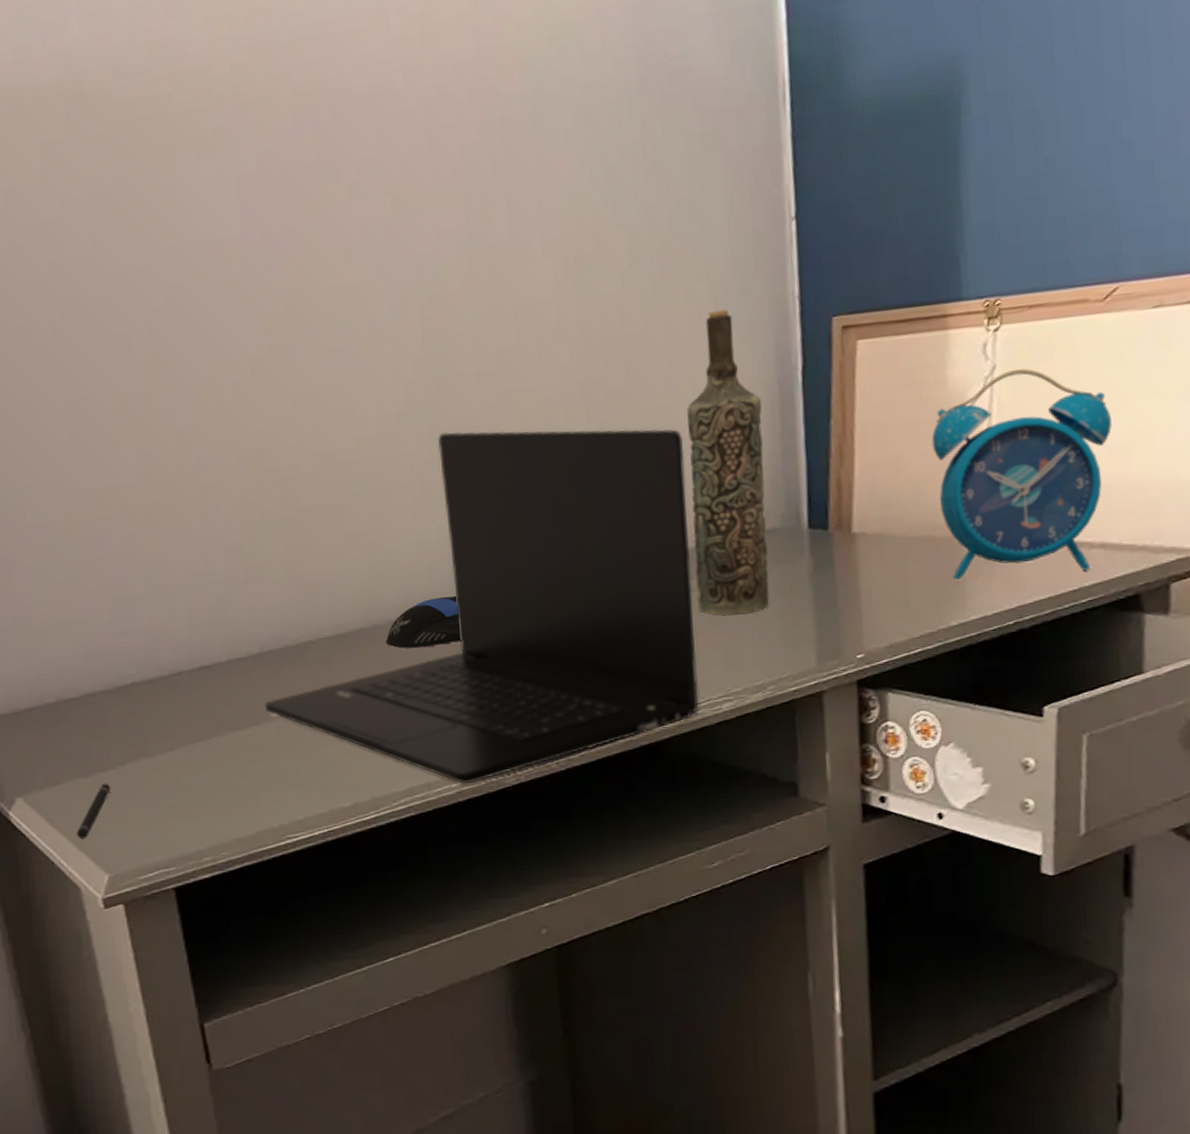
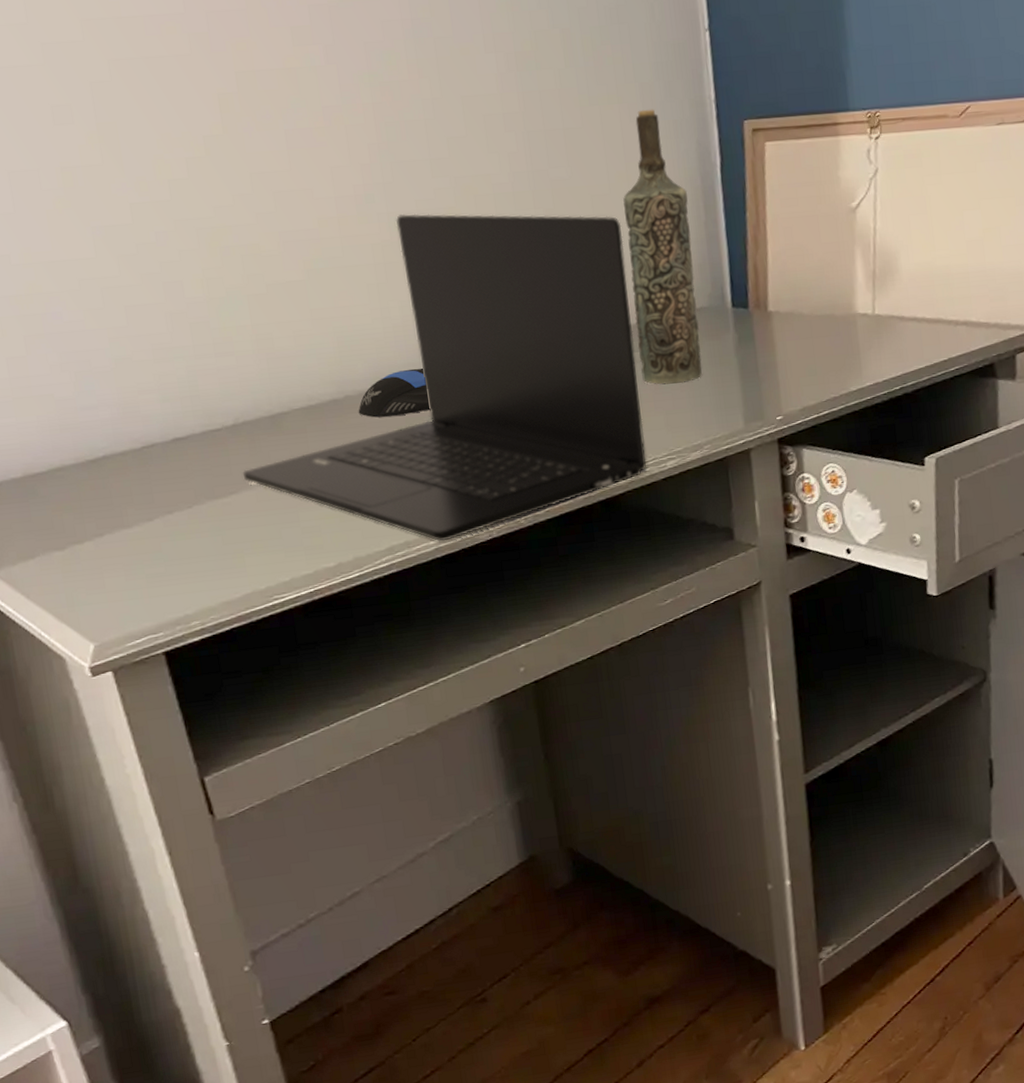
pen: present [77,783,111,839] -> none [56,555,90,611]
alarm clock: present [931,368,1112,580] -> none [829,172,969,352]

